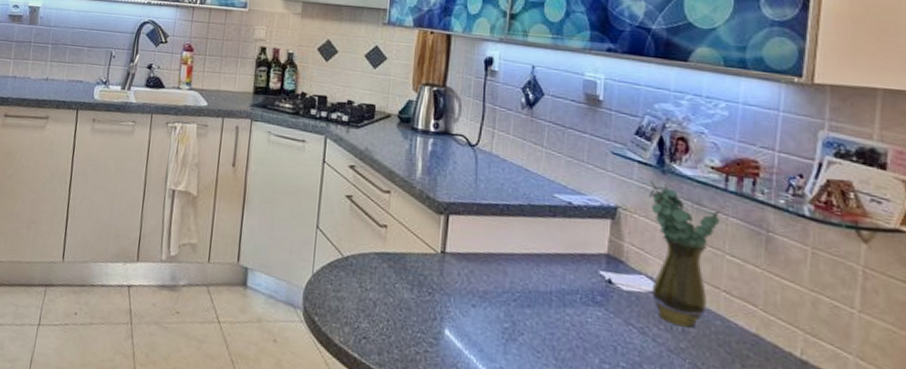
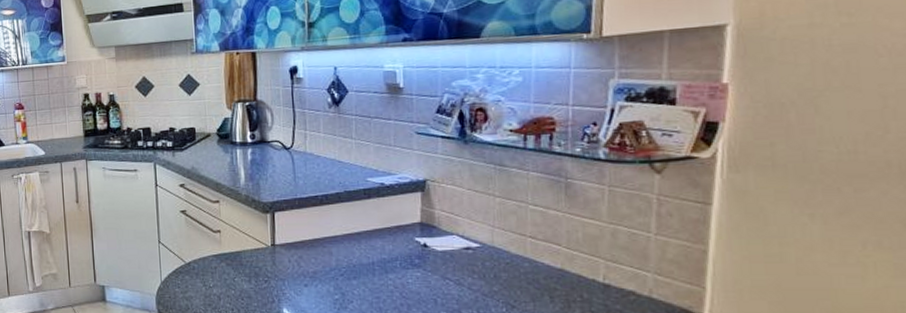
vase: present [649,181,720,328] -> none [453,152,522,273]

